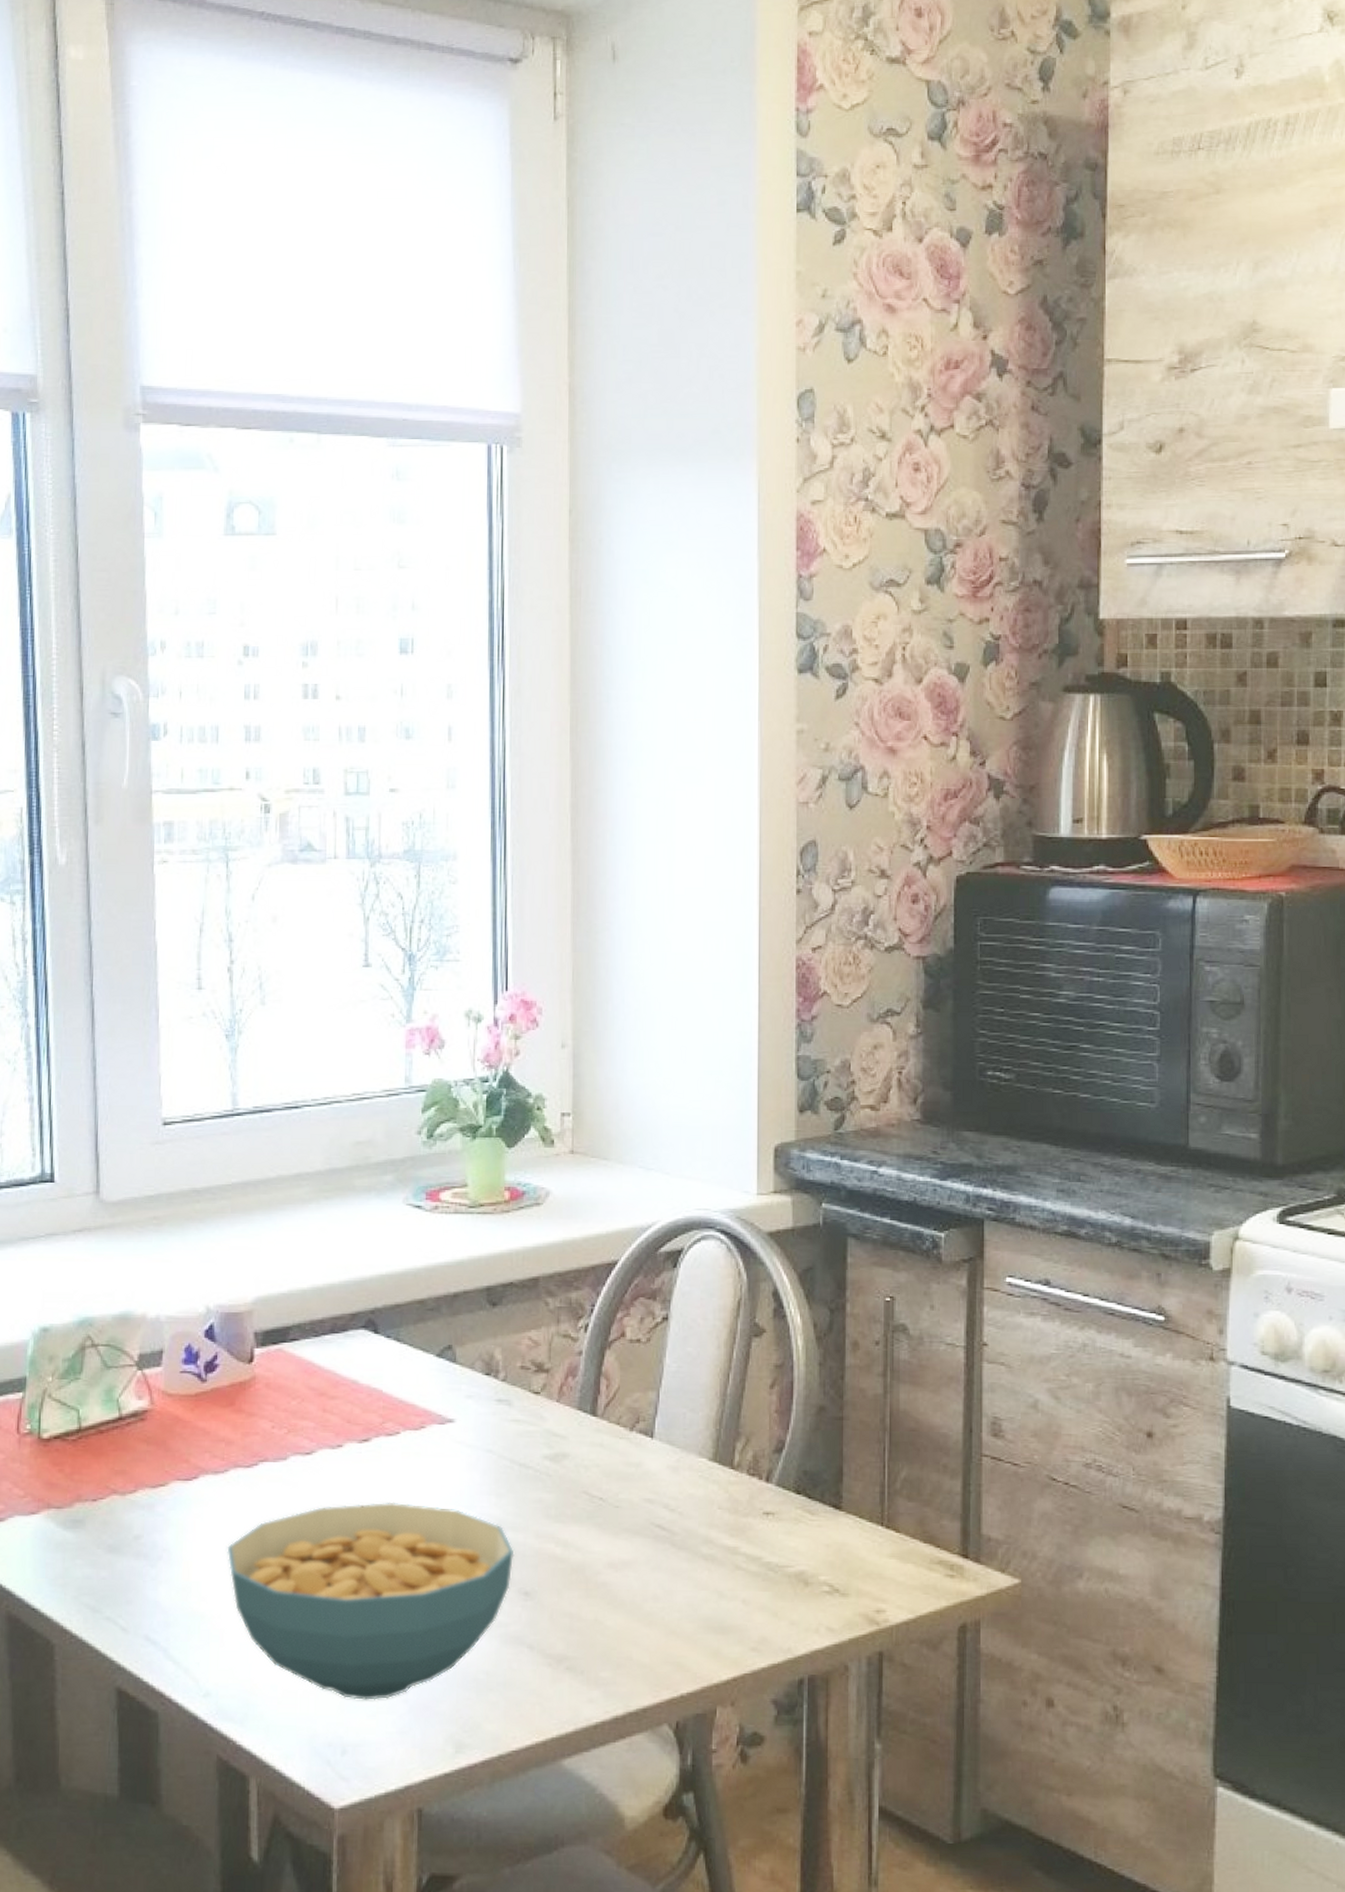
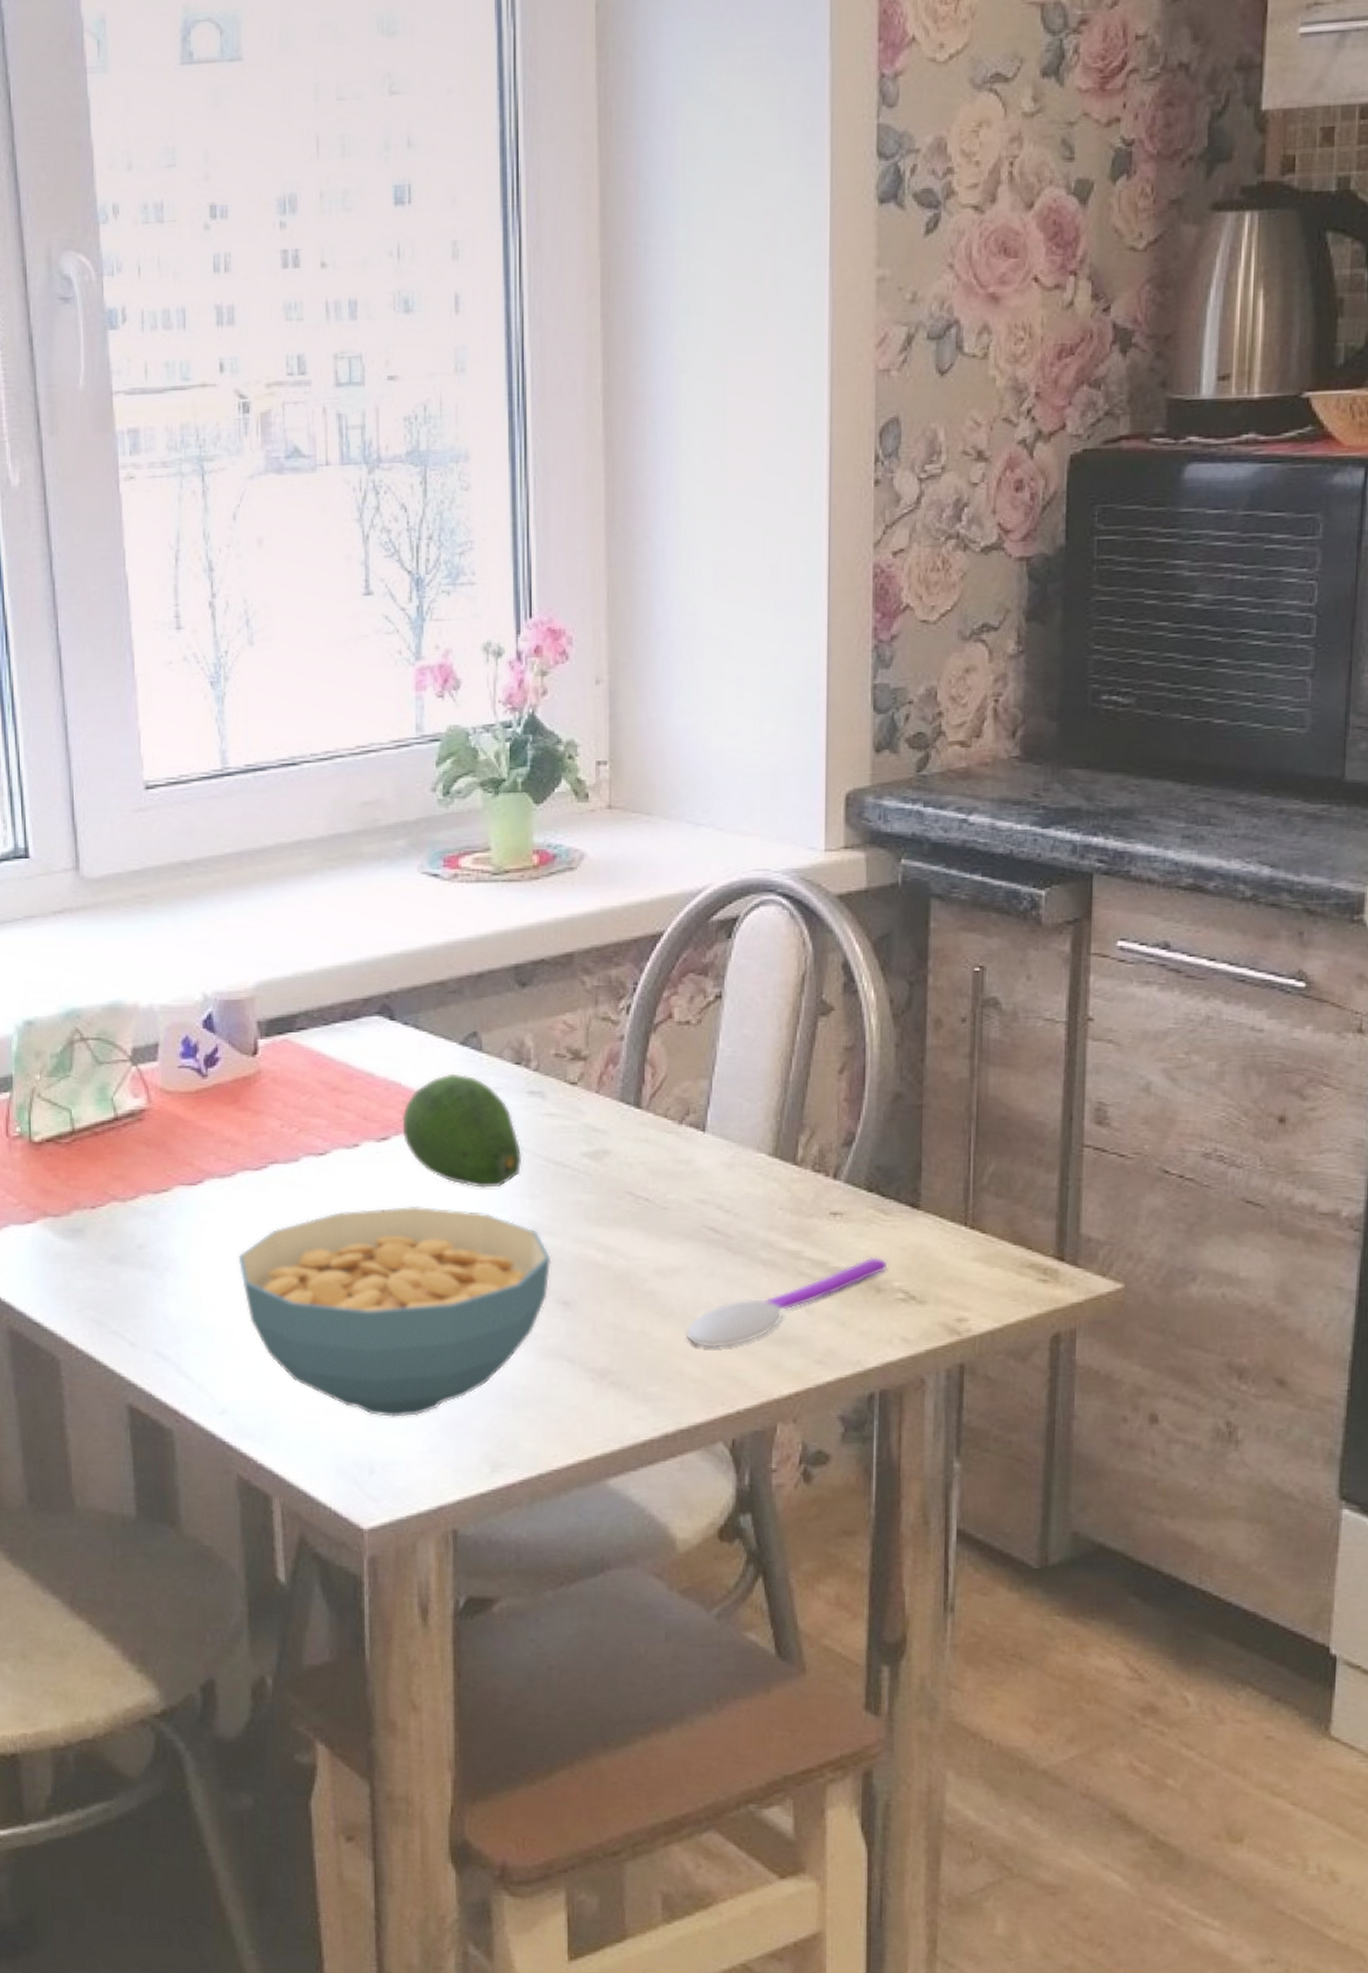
fruit: none [382,1382,490,1487] -> present [402,1073,522,1188]
spoon: none [635,1553,813,1636] -> present [686,1257,887,1348]

